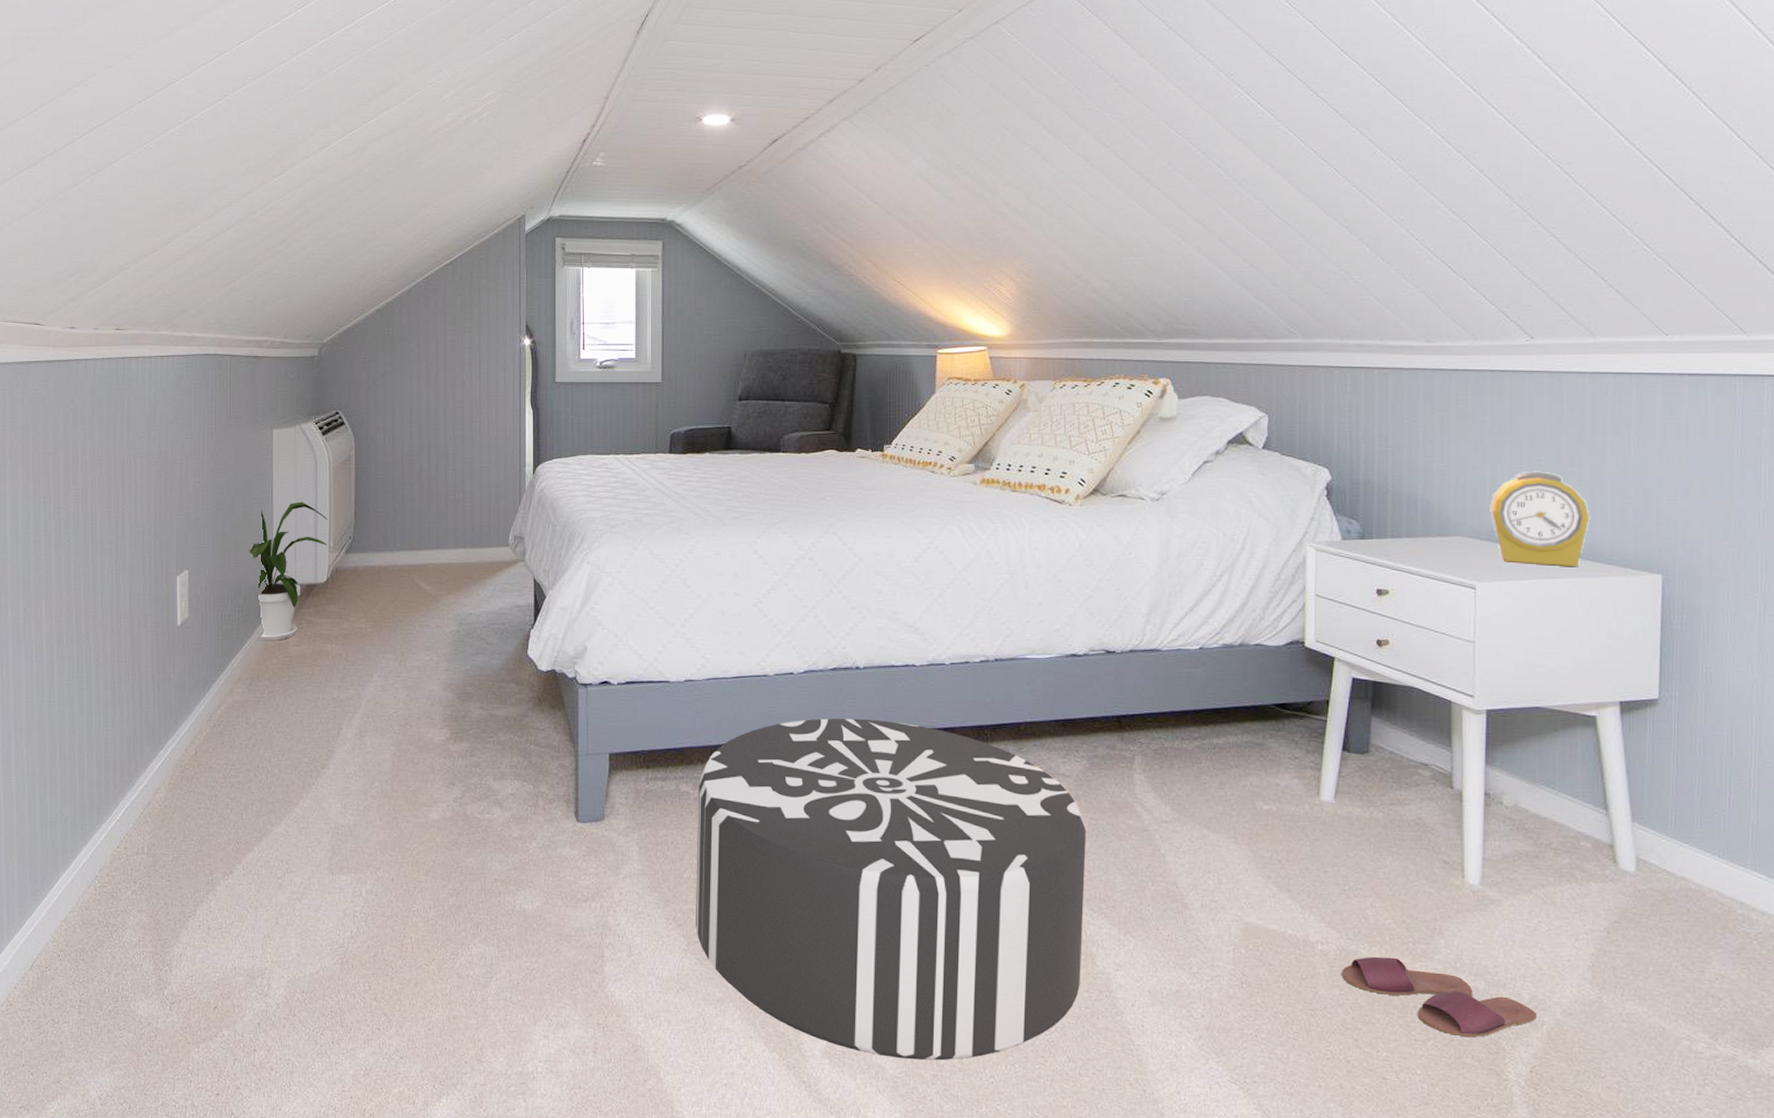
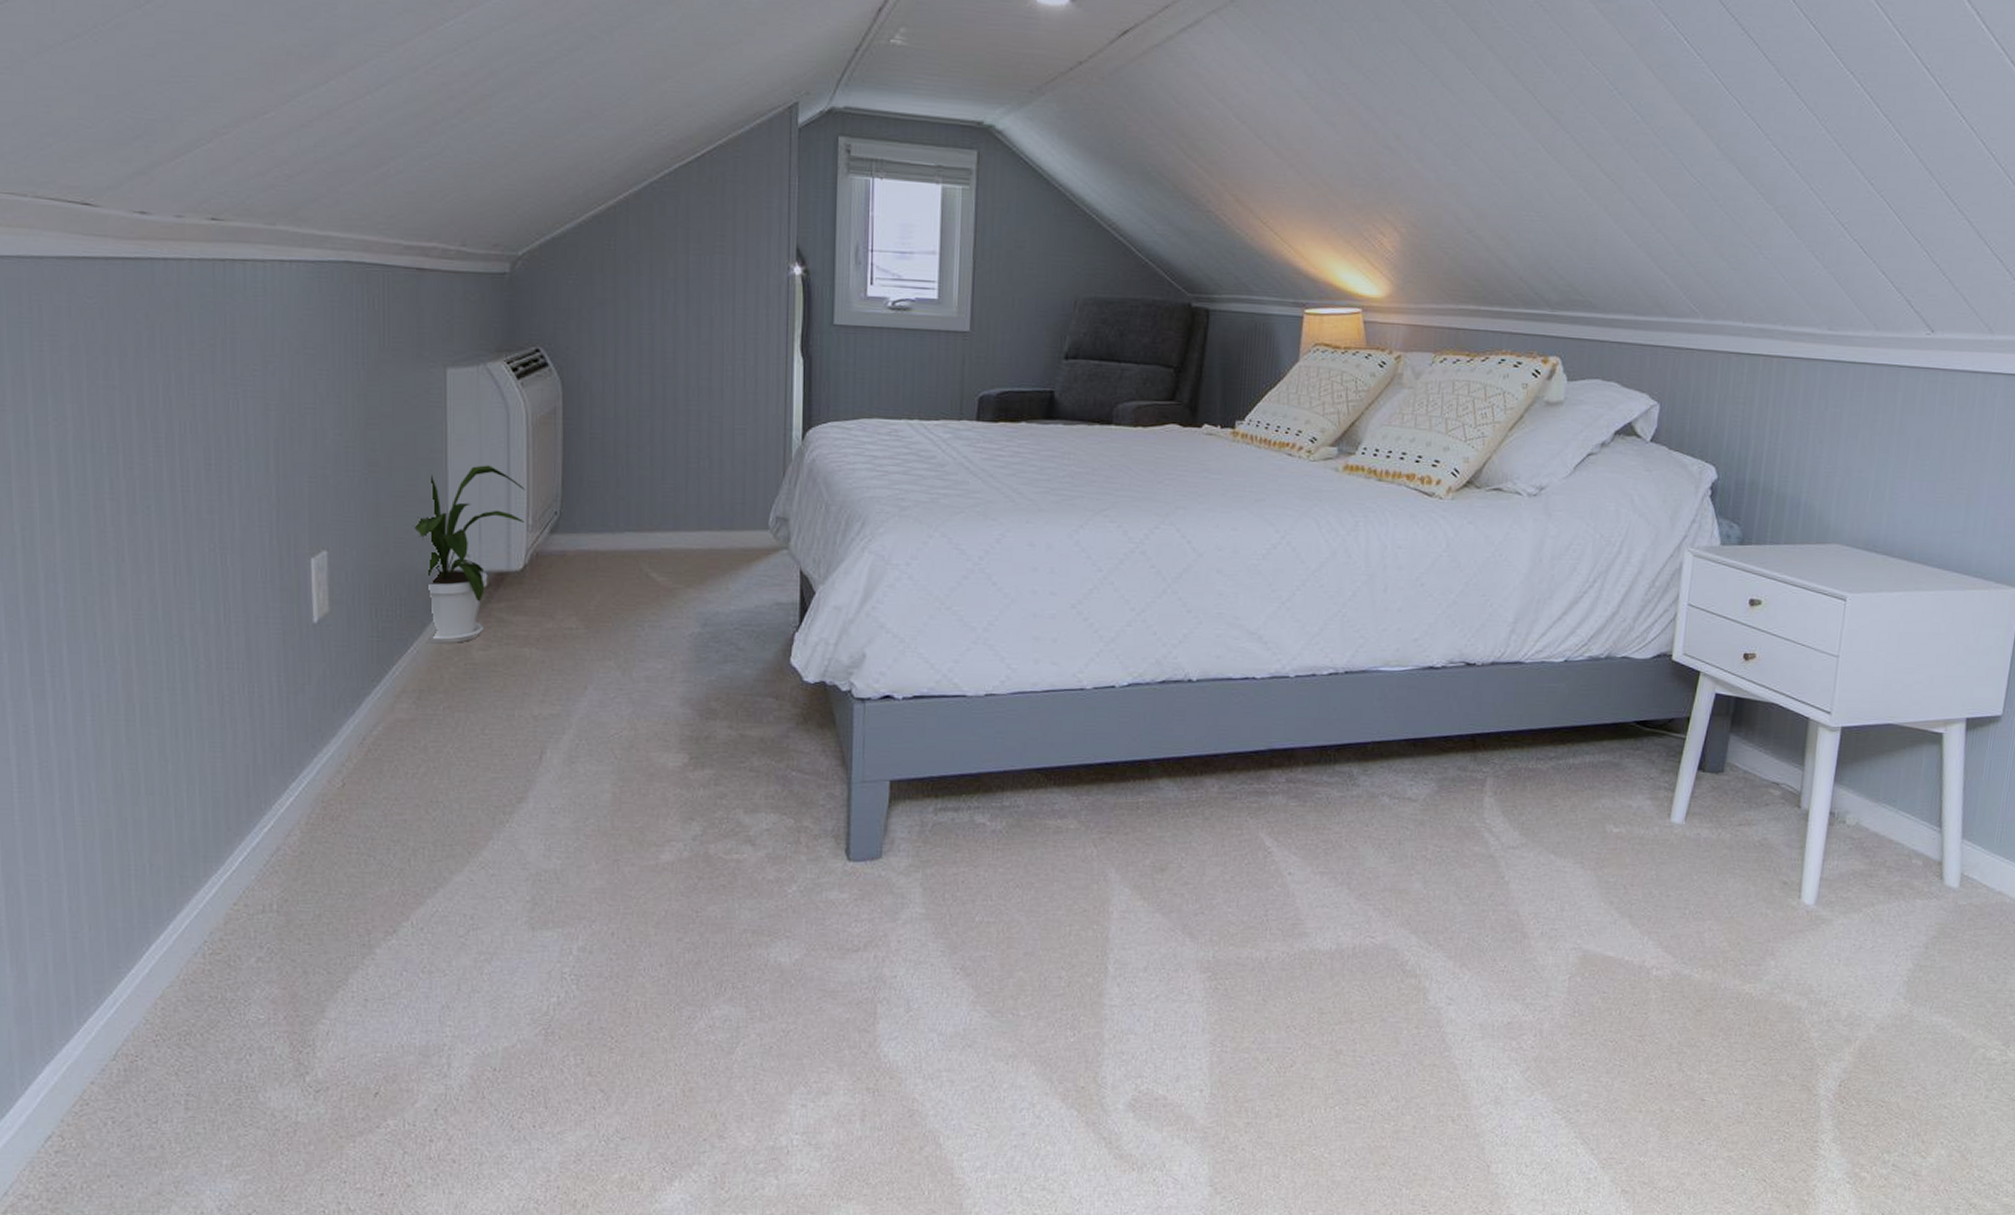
pouf: present [696,718,1086,1061] -> none [987,738,1429,1108]
slippers: present [1342,956,1538,1037] -> none [1673,980,1853,1056]
alarm clock: present [1491,472,1589,568] -> none [1870,477,1963,580]

